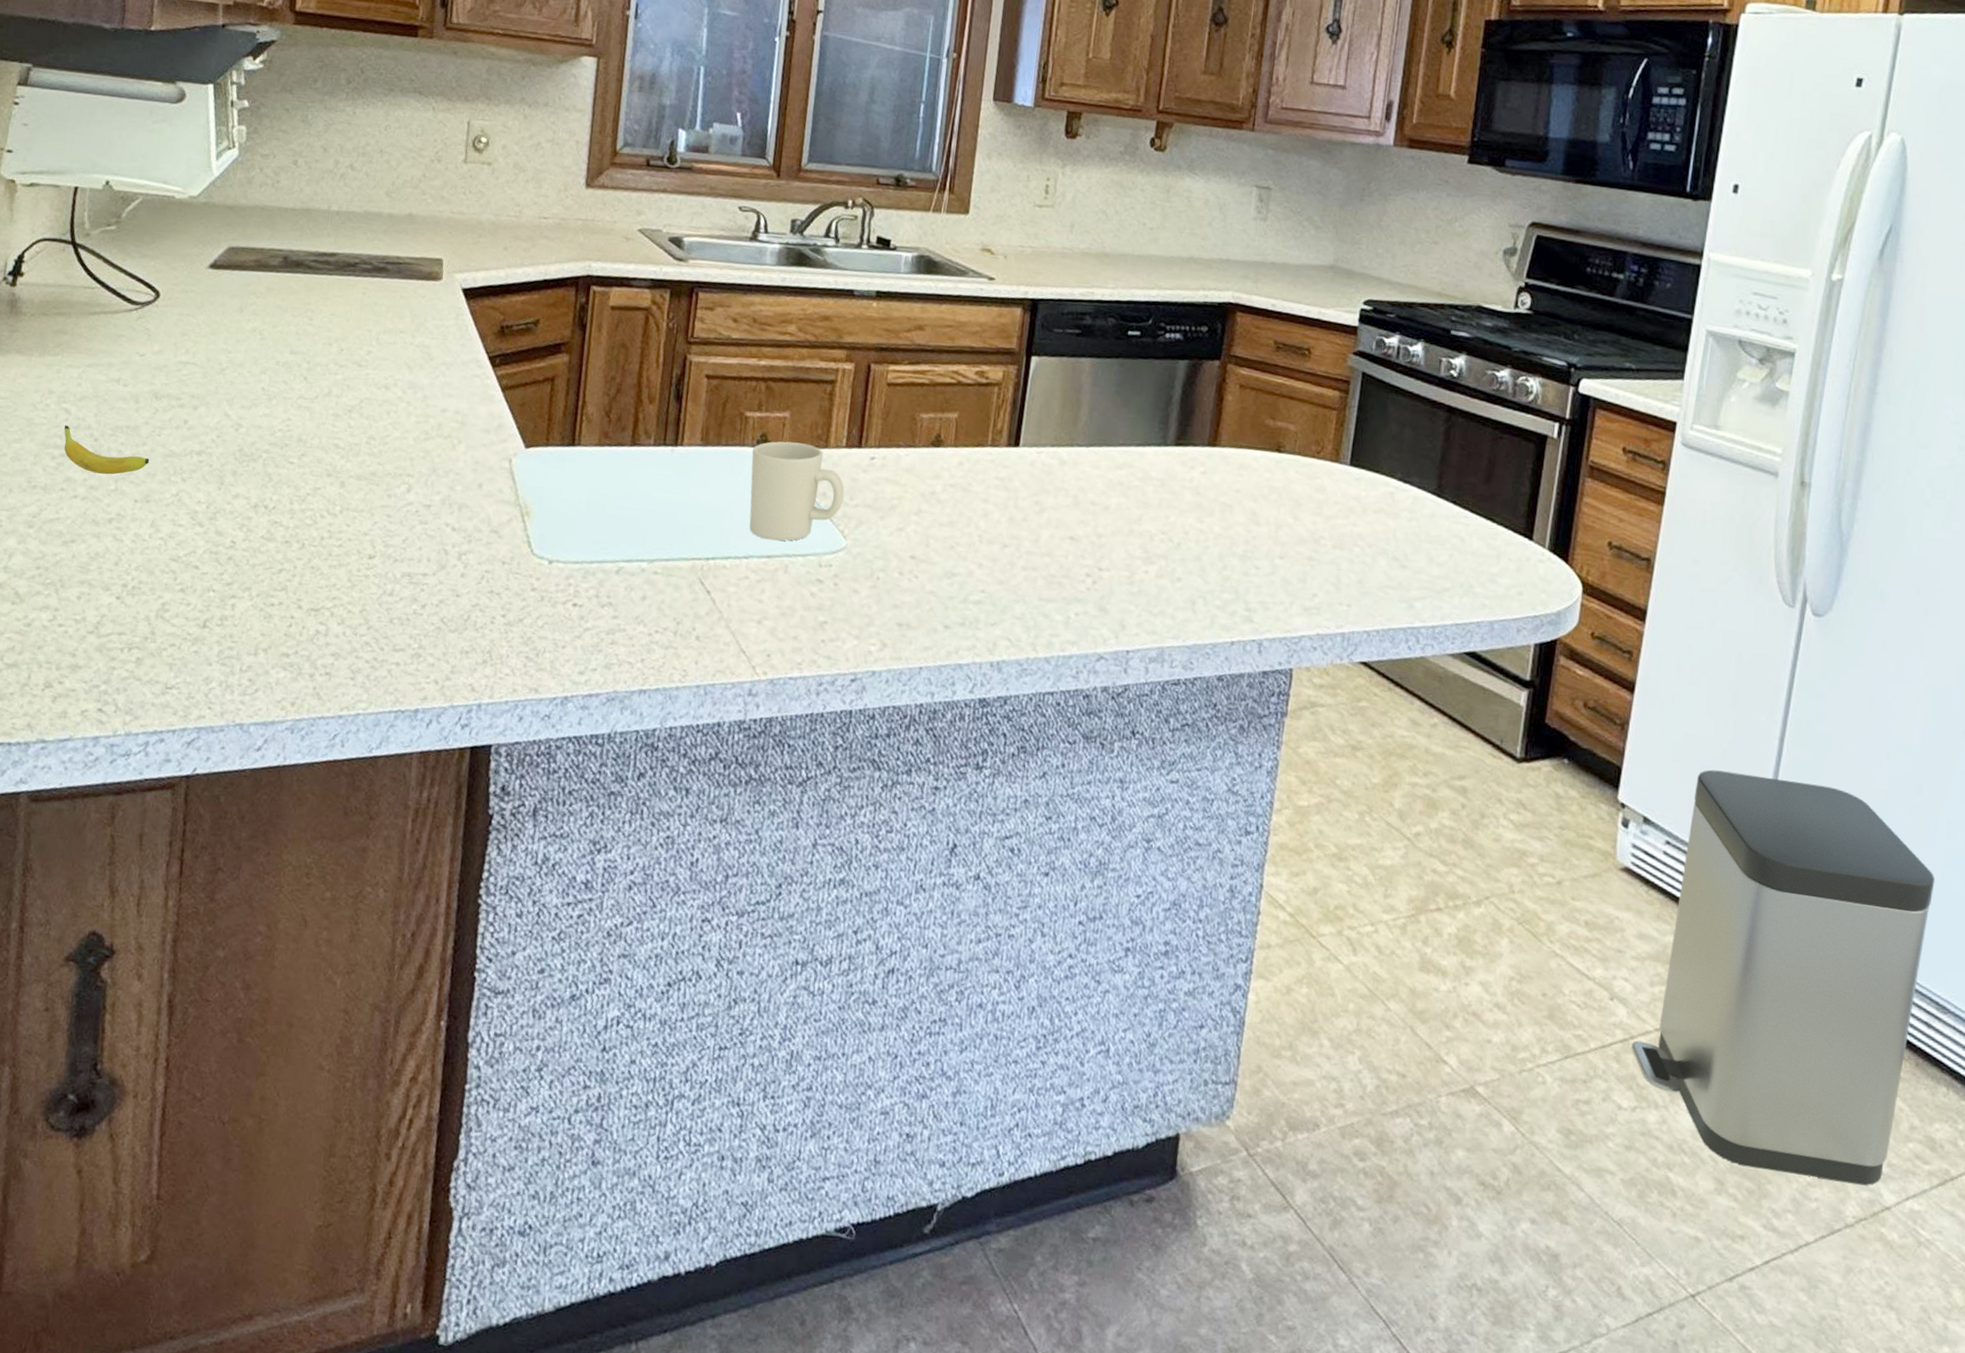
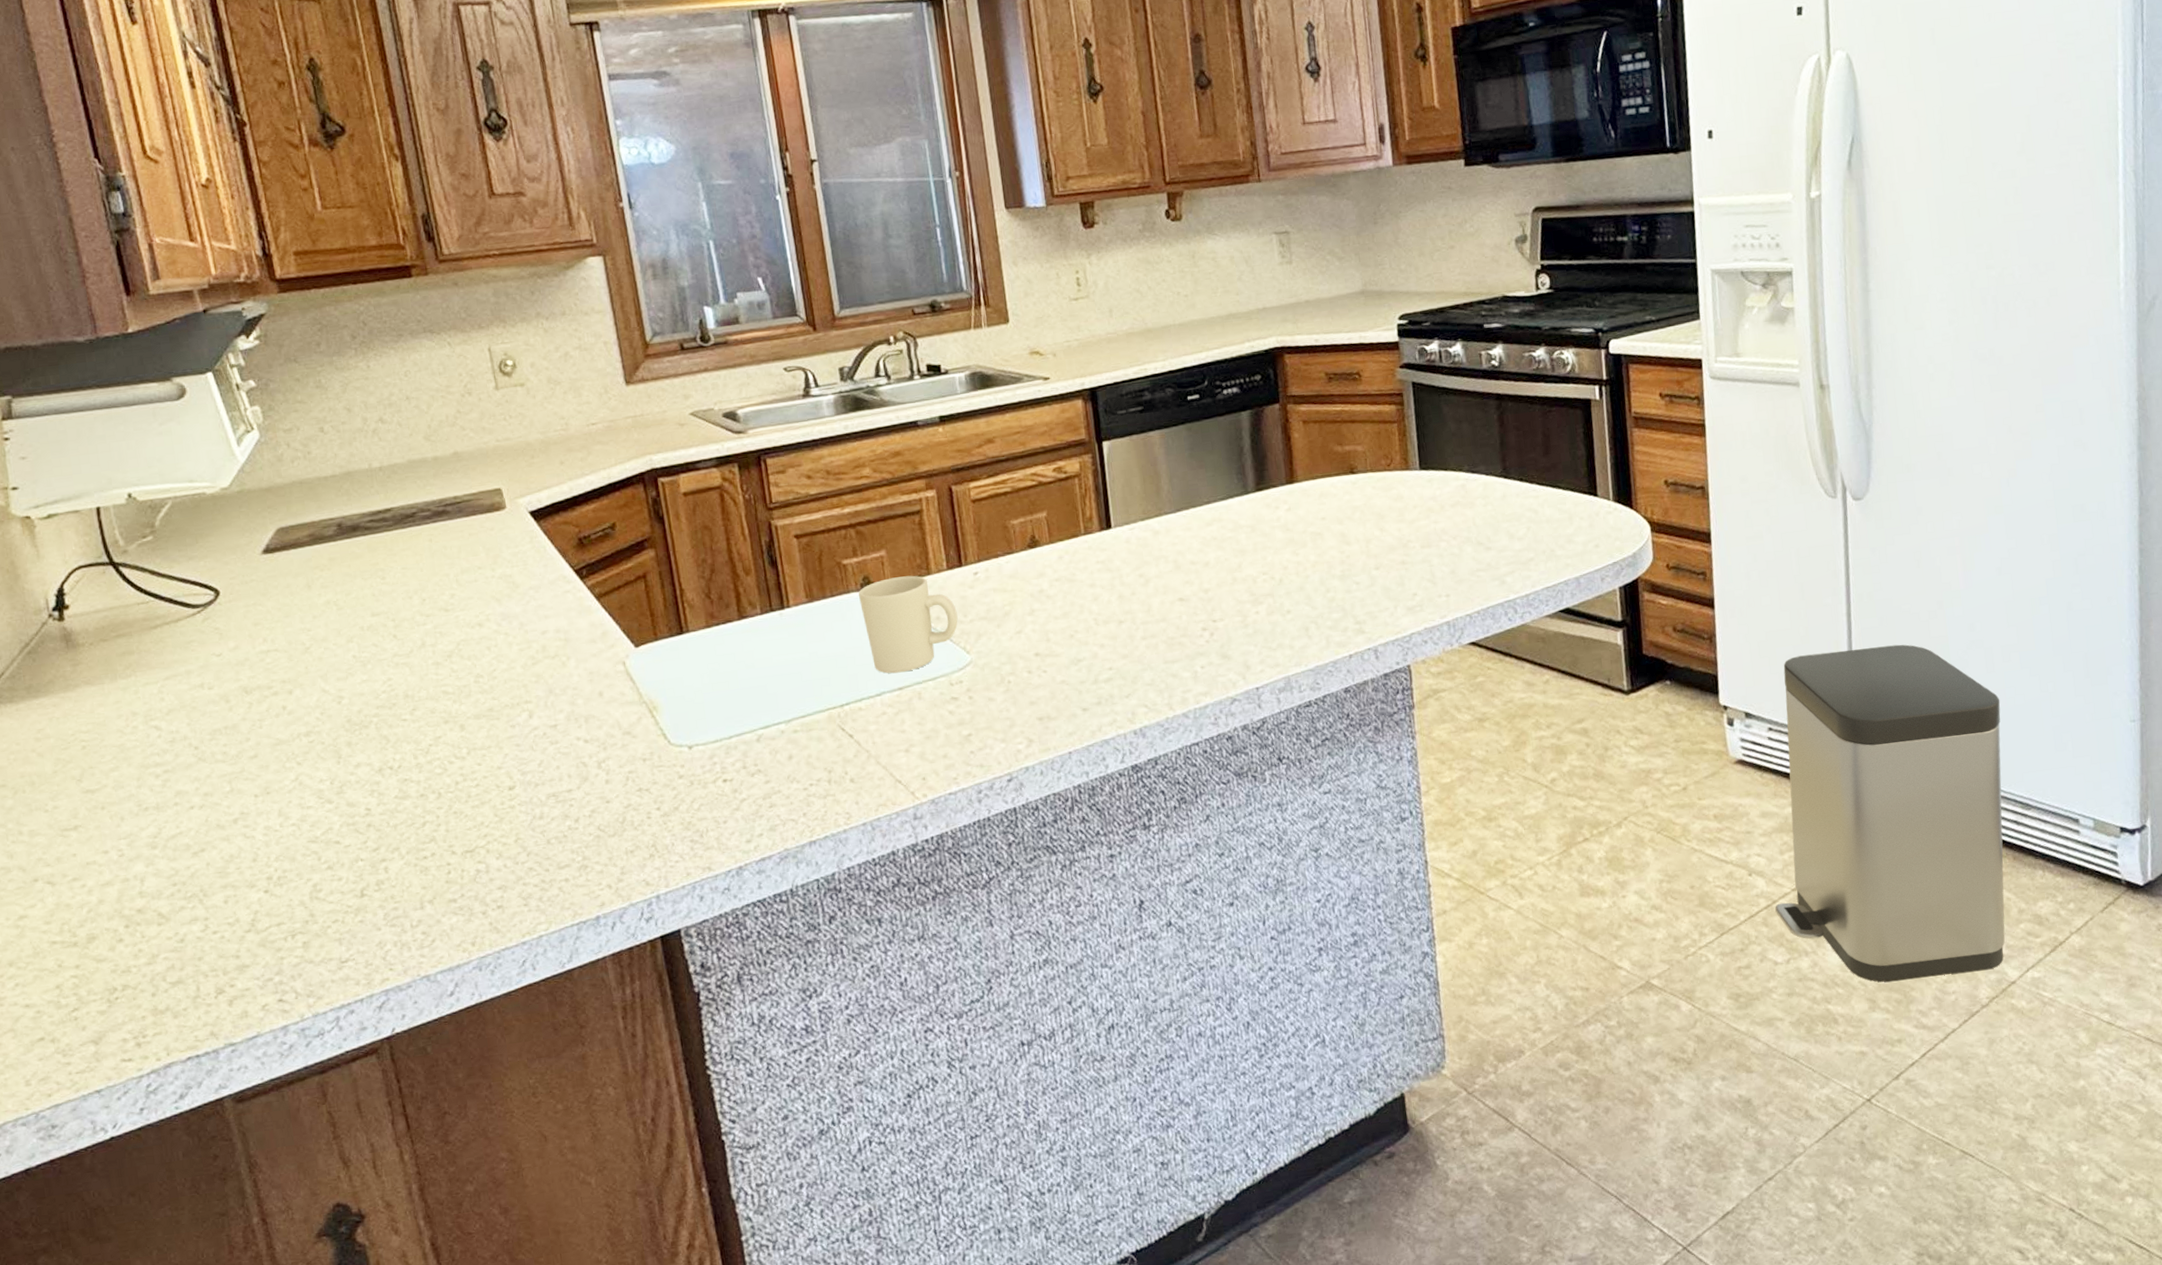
fruit: present [64,425,150,475] -> none [159,741,259,781]

